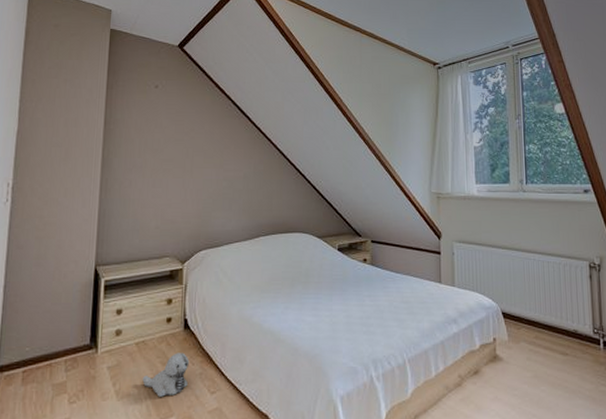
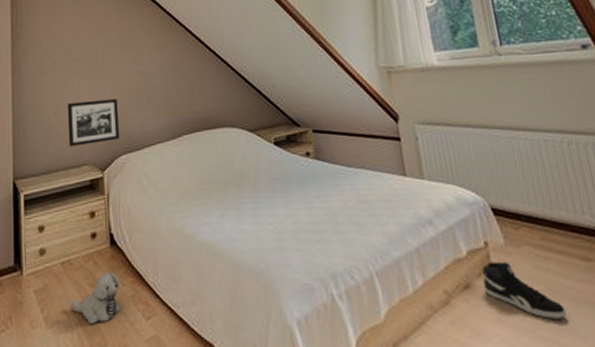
picture frame: none [152,199,202,240] -> present [67,98,120,147]
sneaker: none [489,354,544,398] -> present [482,261,567,319]

